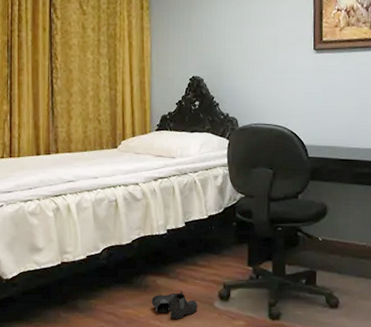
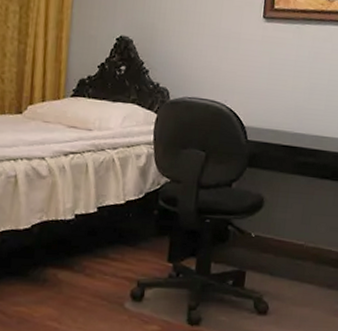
boots: present [151,290,197,319] -> none [49,287,105,321]

